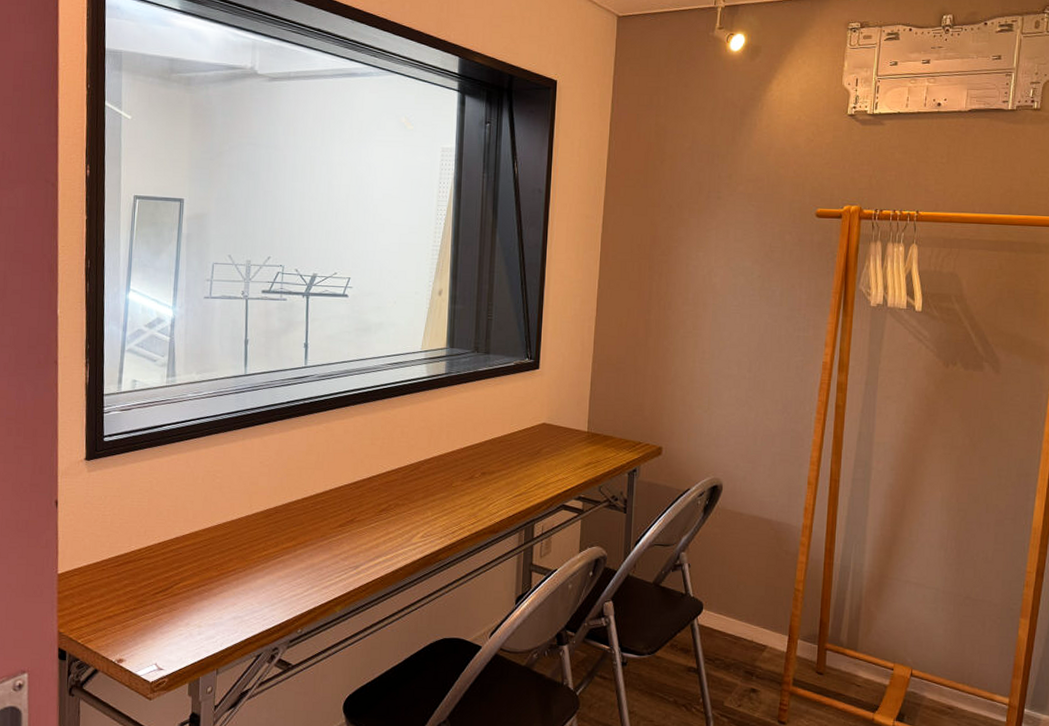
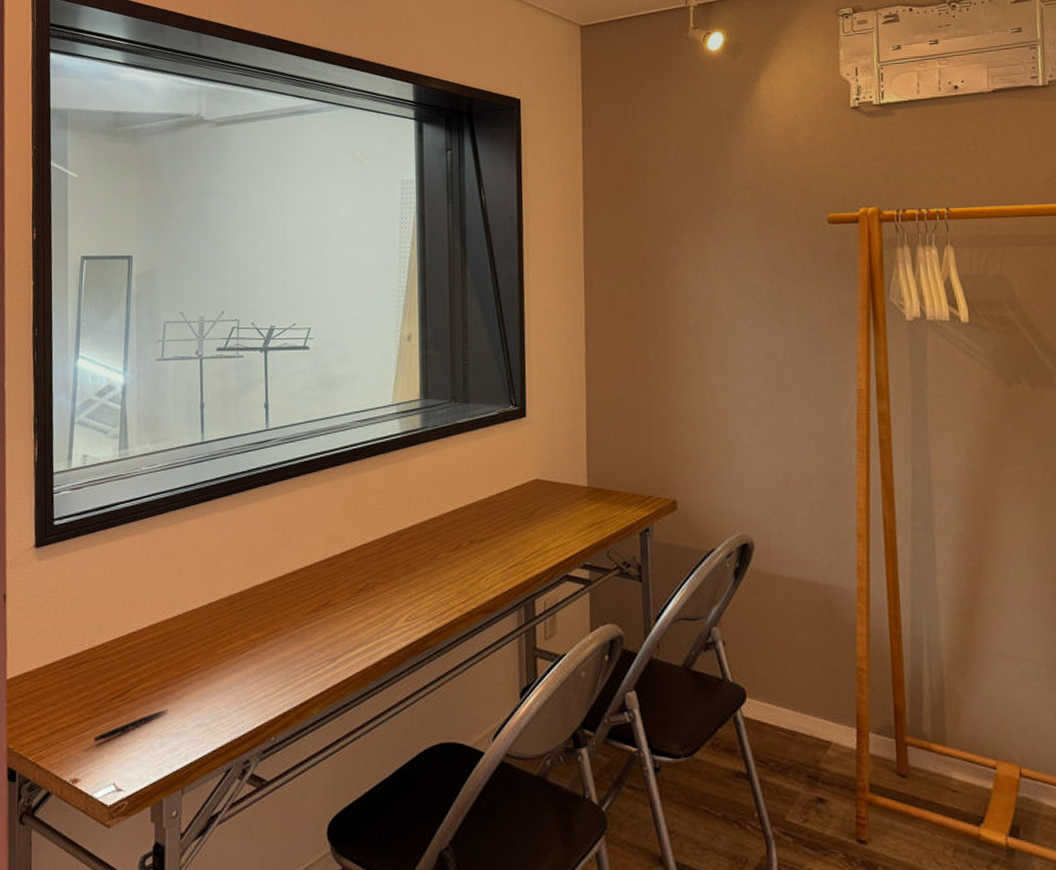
pen: none [138,603,207,630] -> present [94,709,169,743]

